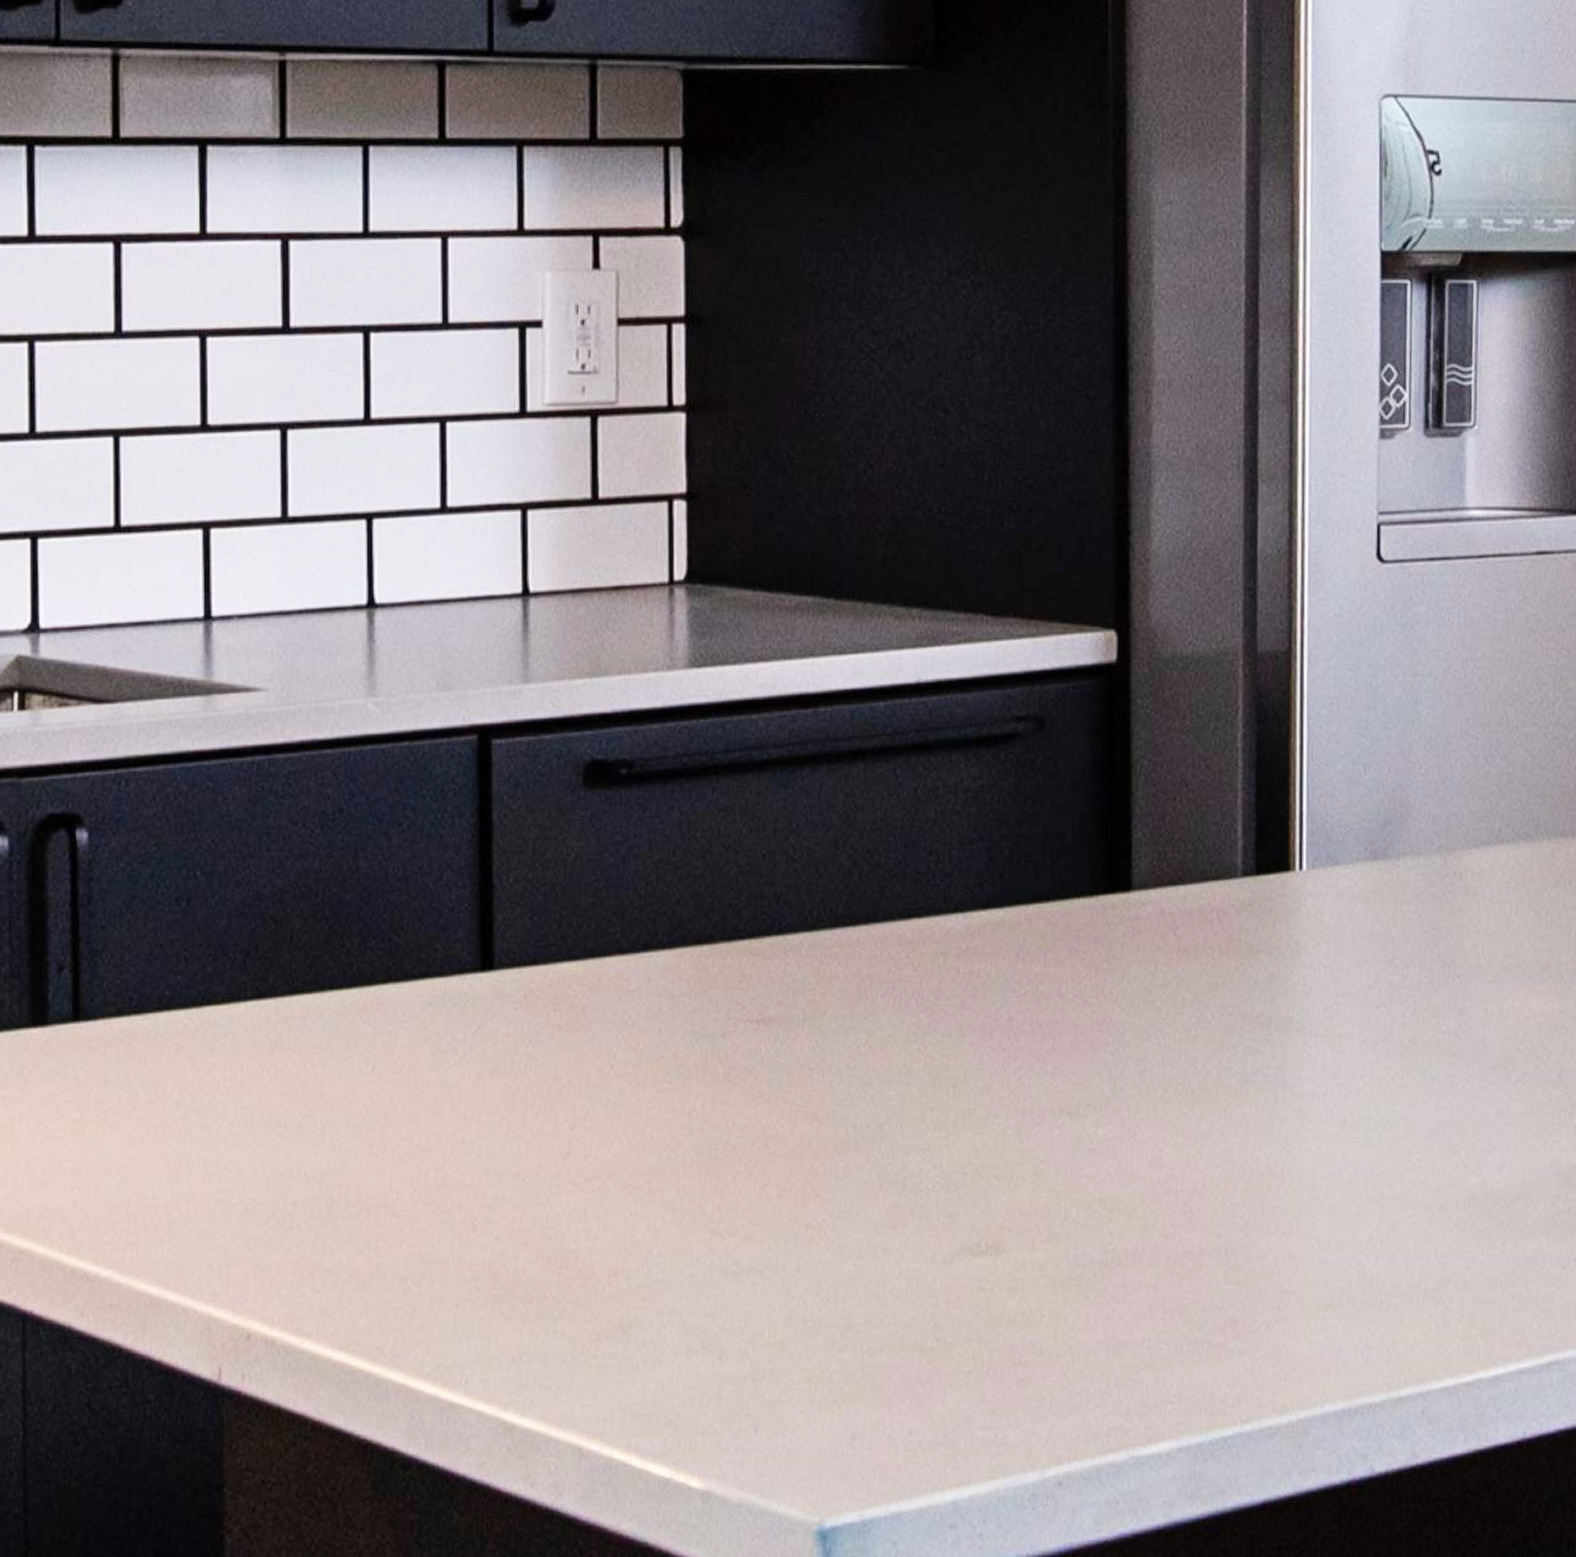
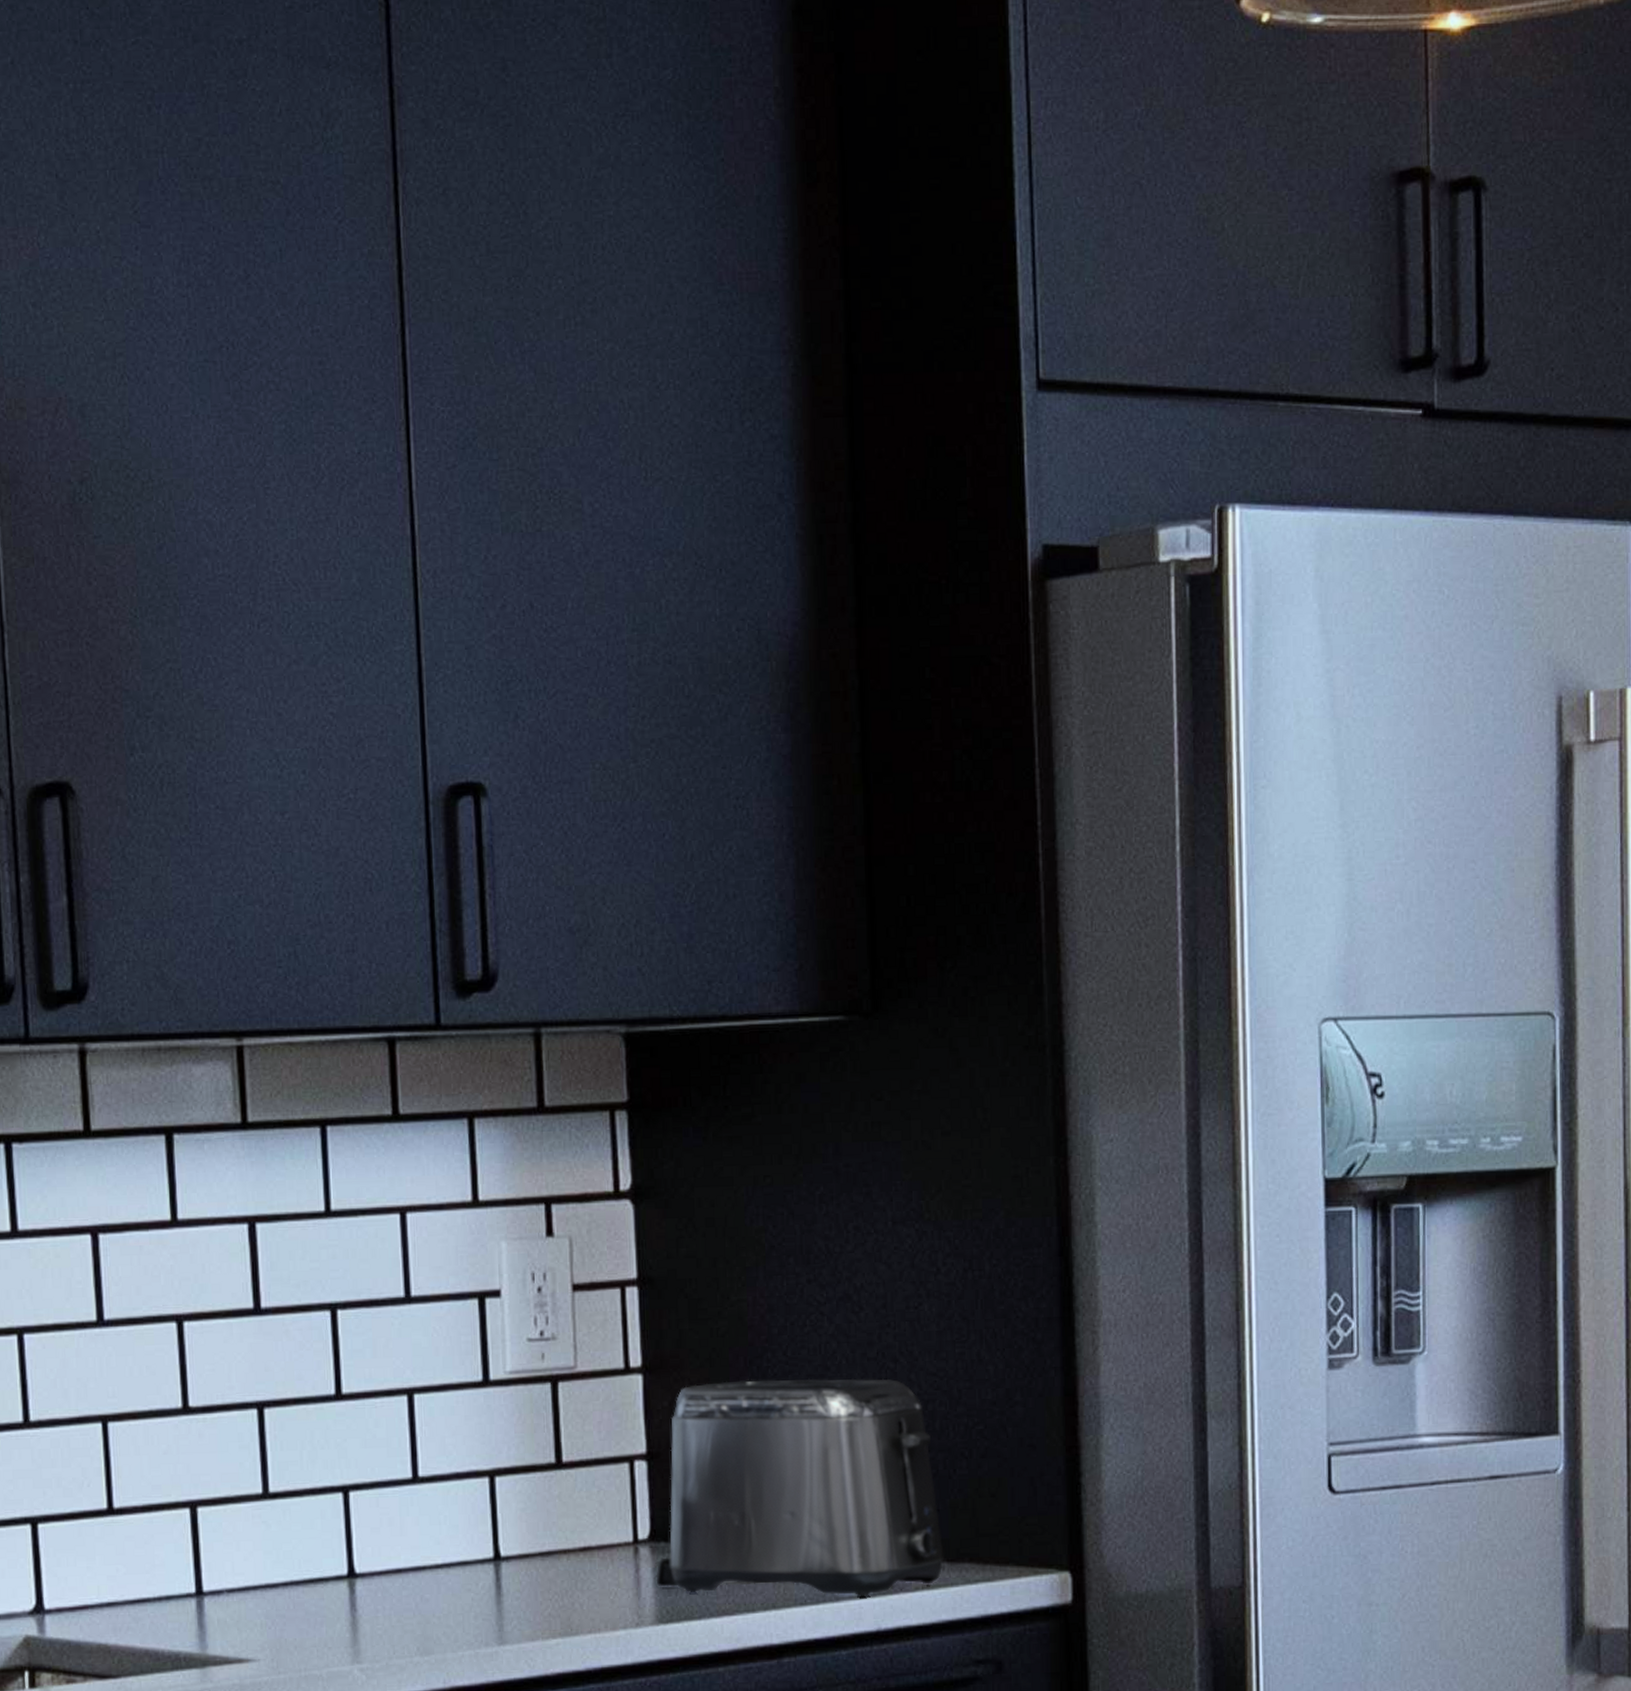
toaster: none [690,423,989,647] -> present [655,1378,944,1597]

